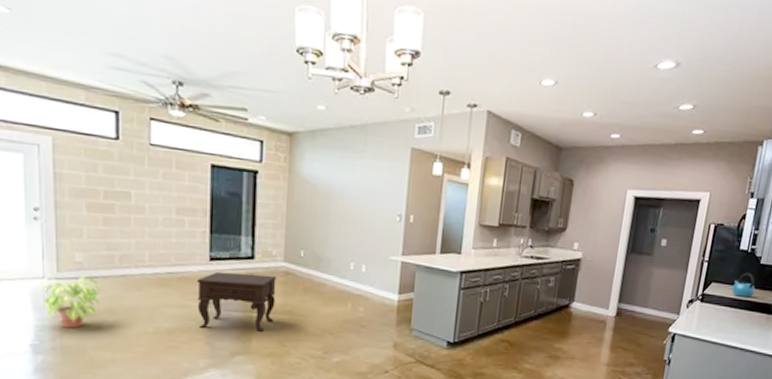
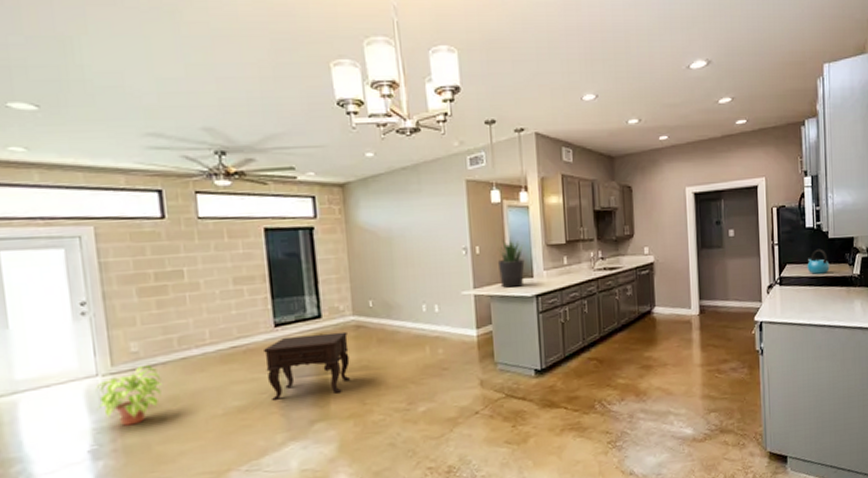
planter: none [428,213,457,261] -> present [497,240,525,288]

